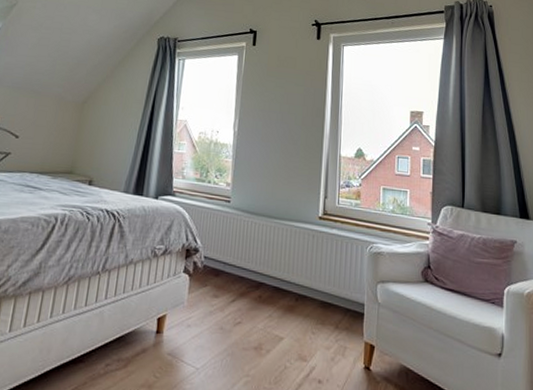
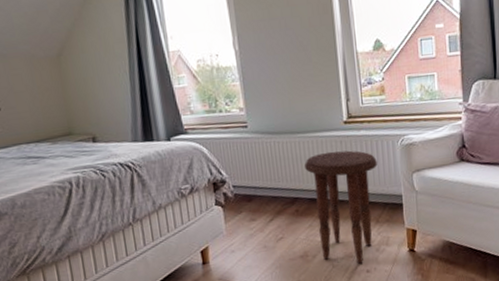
side table: none [275,243,345,371] -> present [305,150,377,264]

